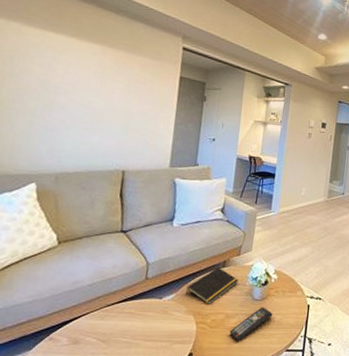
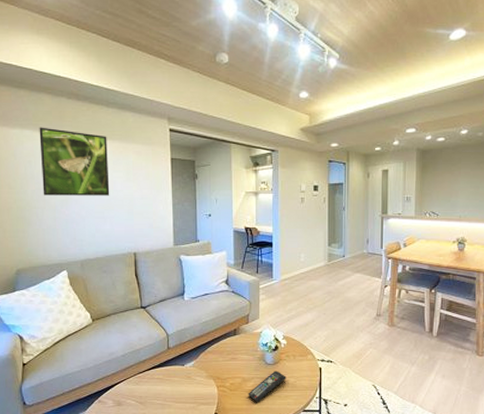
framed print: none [21,21,111,107] -> present [39,127,110,196]
notepad: present [186,267,239,304] -> none [204,335,250,370]

